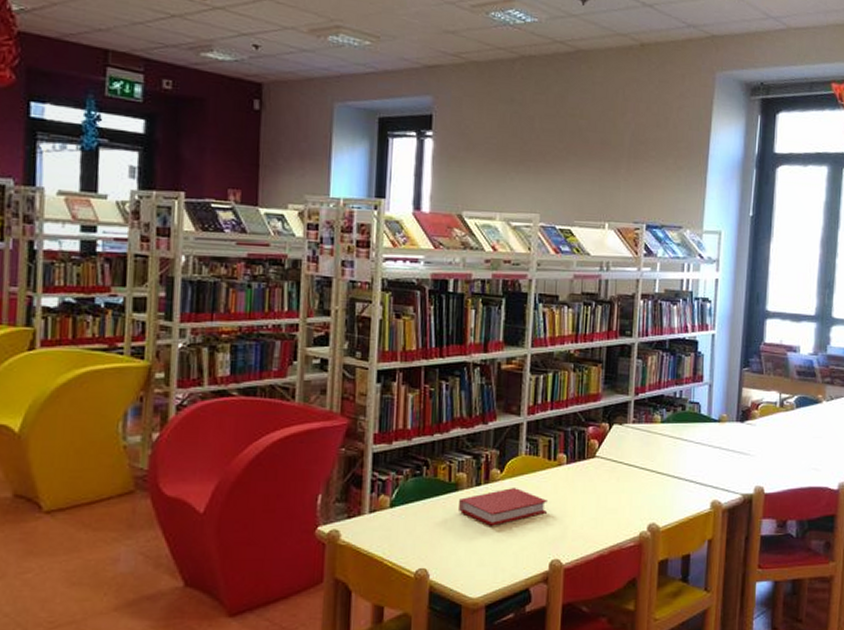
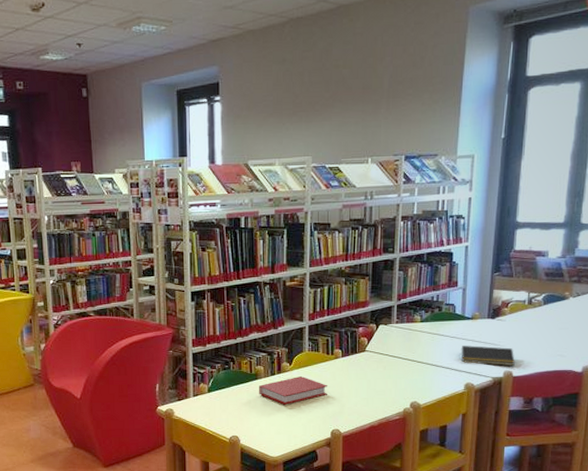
notepad: none [706,454,767,481] -> present [461,345,515,367]

